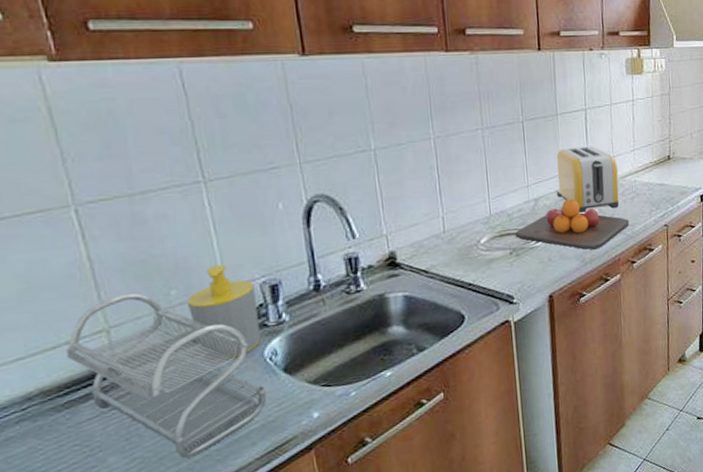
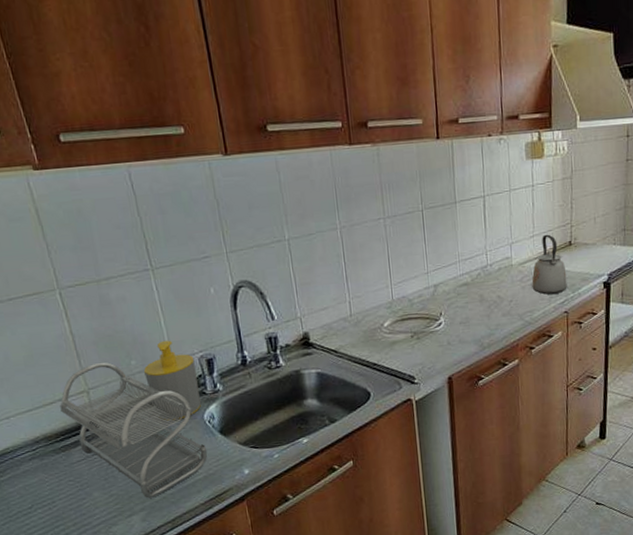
chopping board: present [515,199,630,250] -> none [416,285,528,335]
toaster: present [555,146,619,213] -> none [453,233,518,299]
kettle: none [633,148,667,208] -> present [531,234,567,295]

